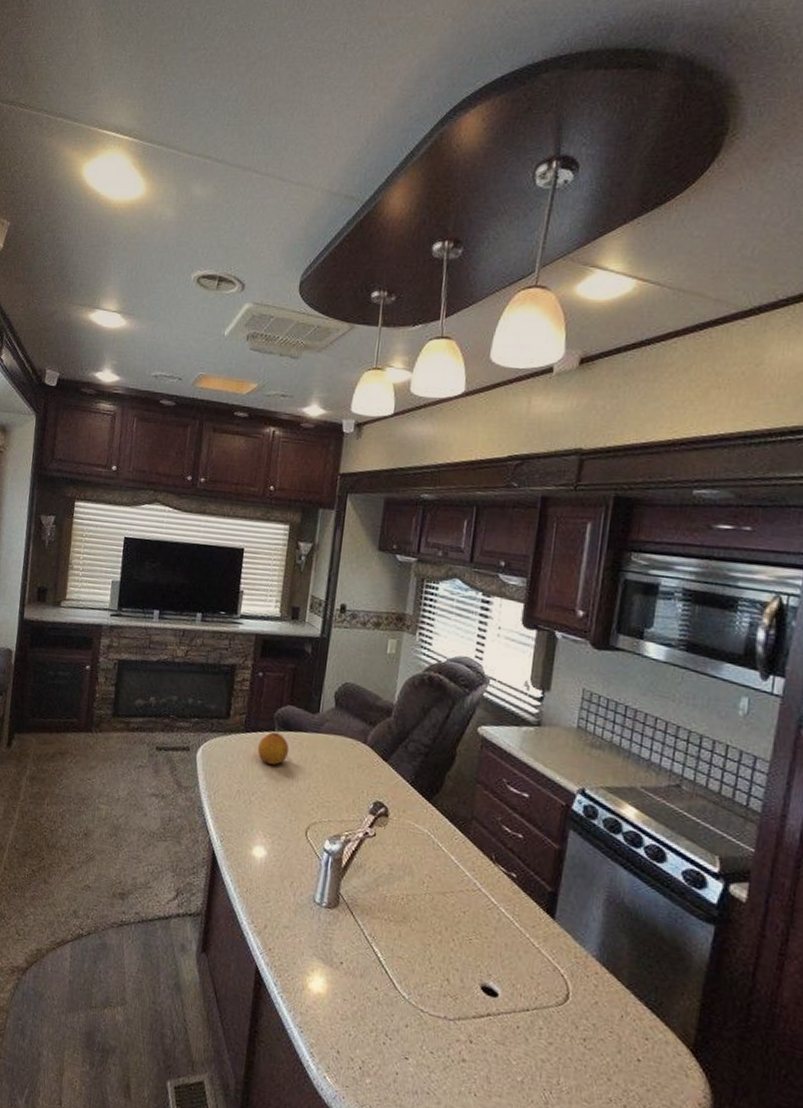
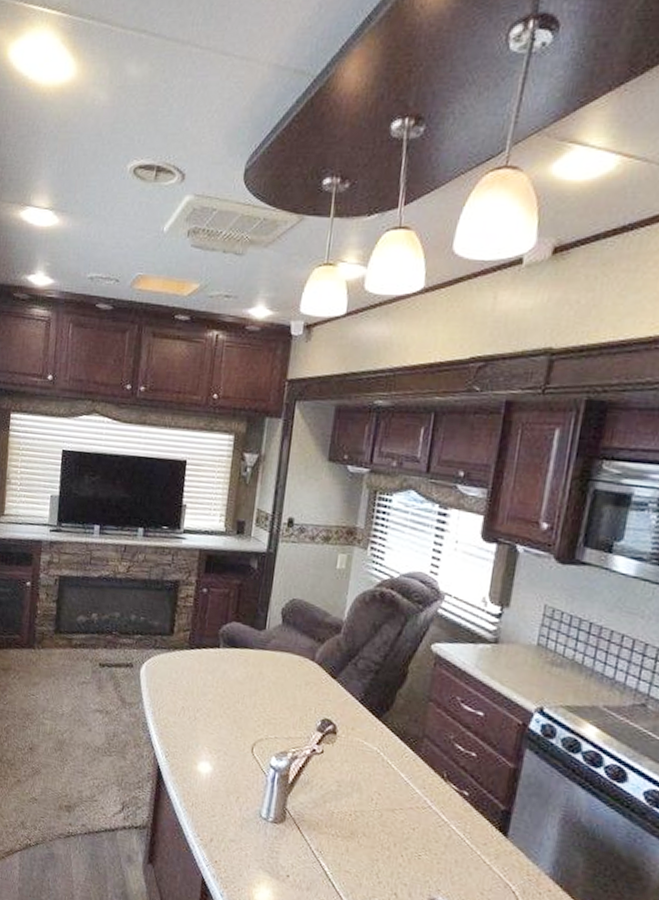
fruit: present [257,731,290,765] -> none [202,648,235,682]

